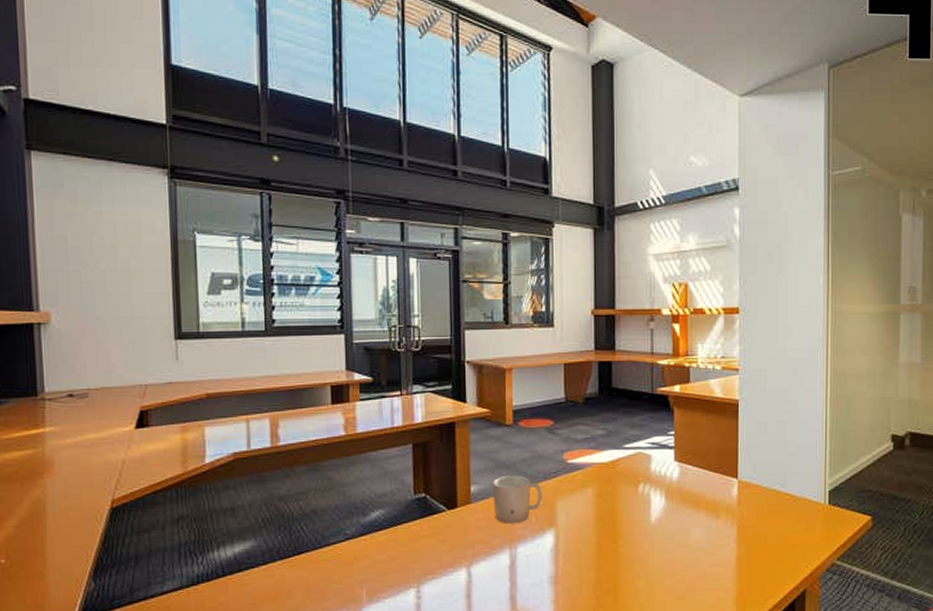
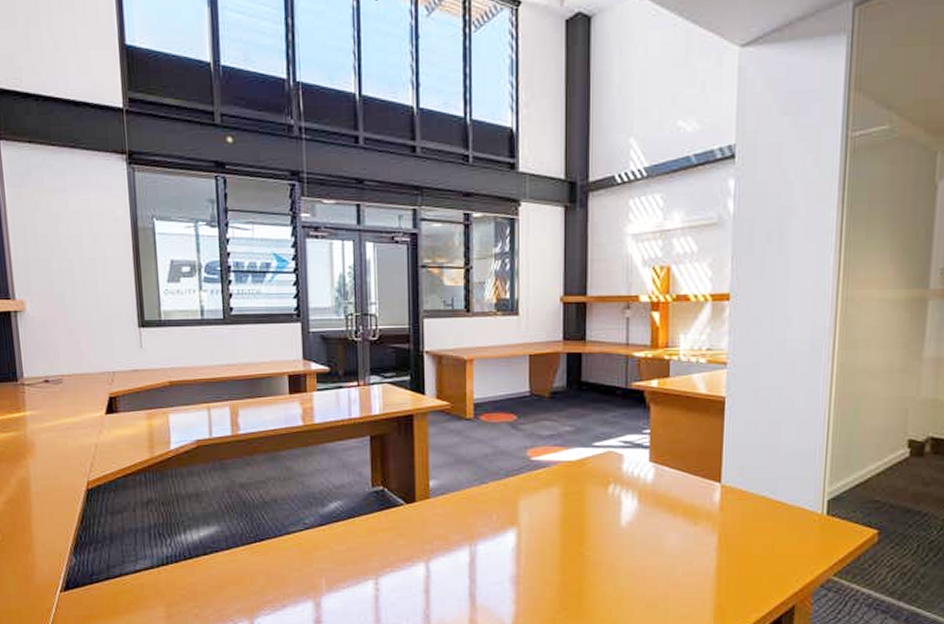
mug: present [492,475,543,524] -> none [452,471,504,521]

